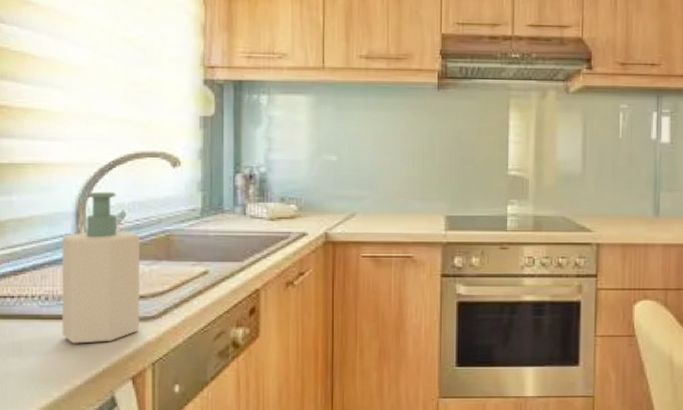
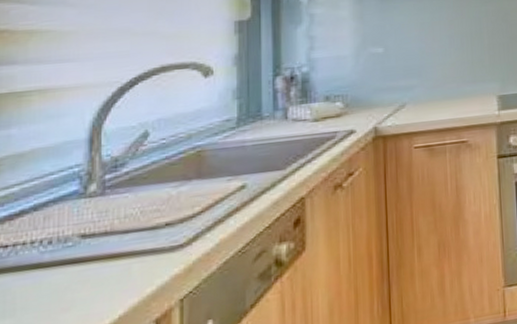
soap bottle: present [61,191,141,344] -> none [68,111,167,292]

